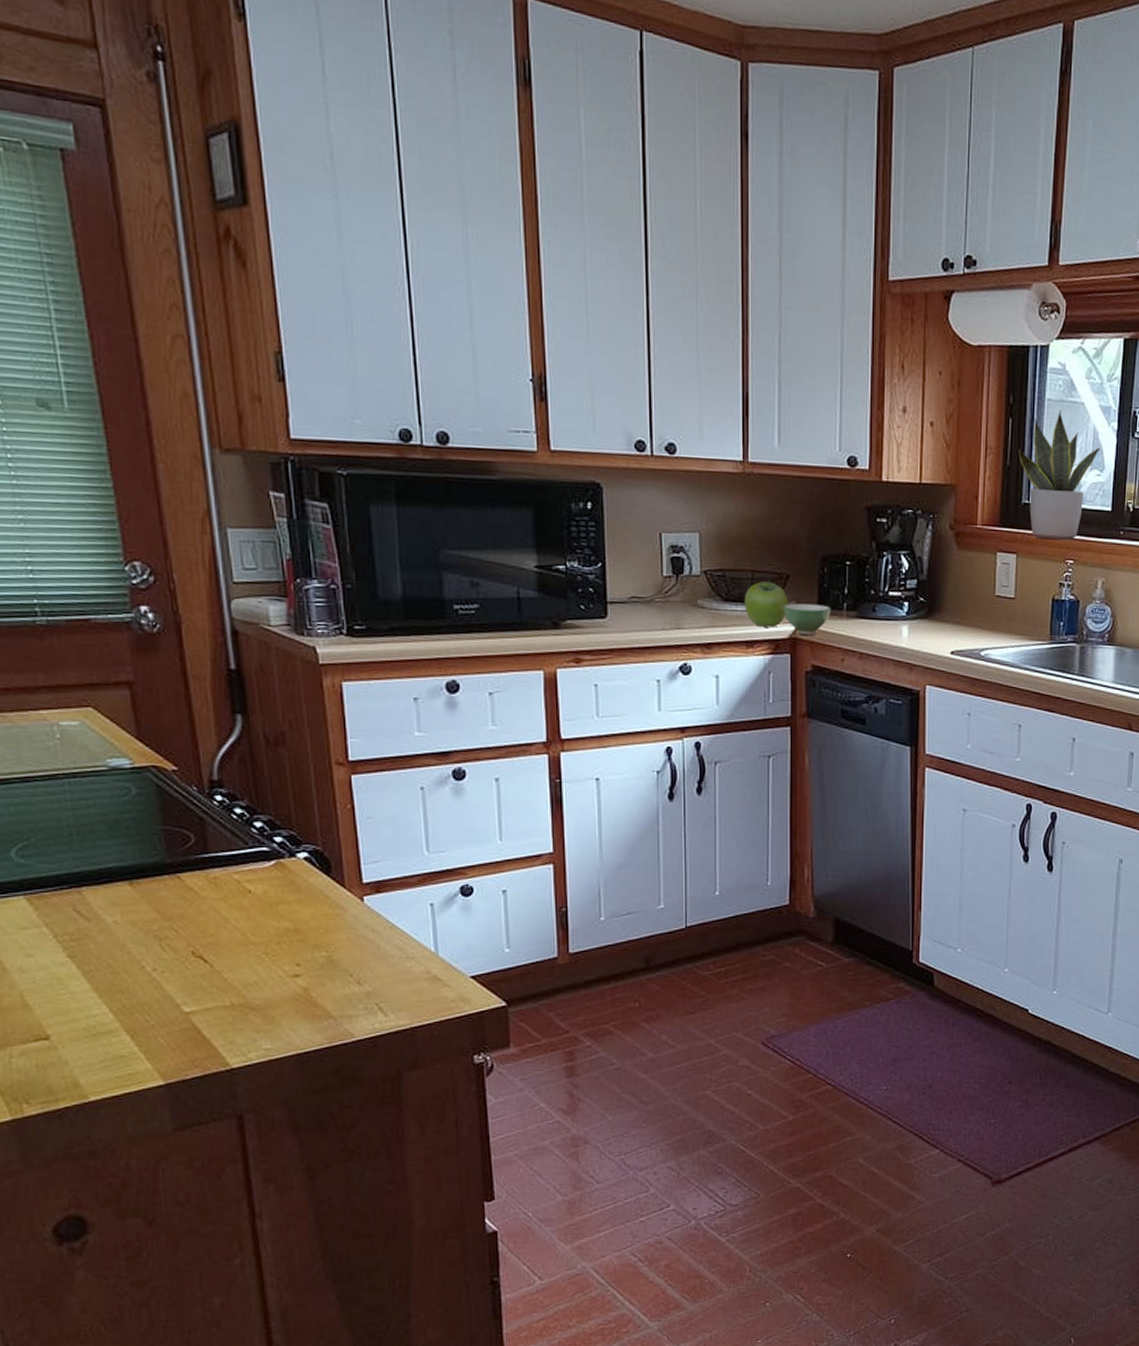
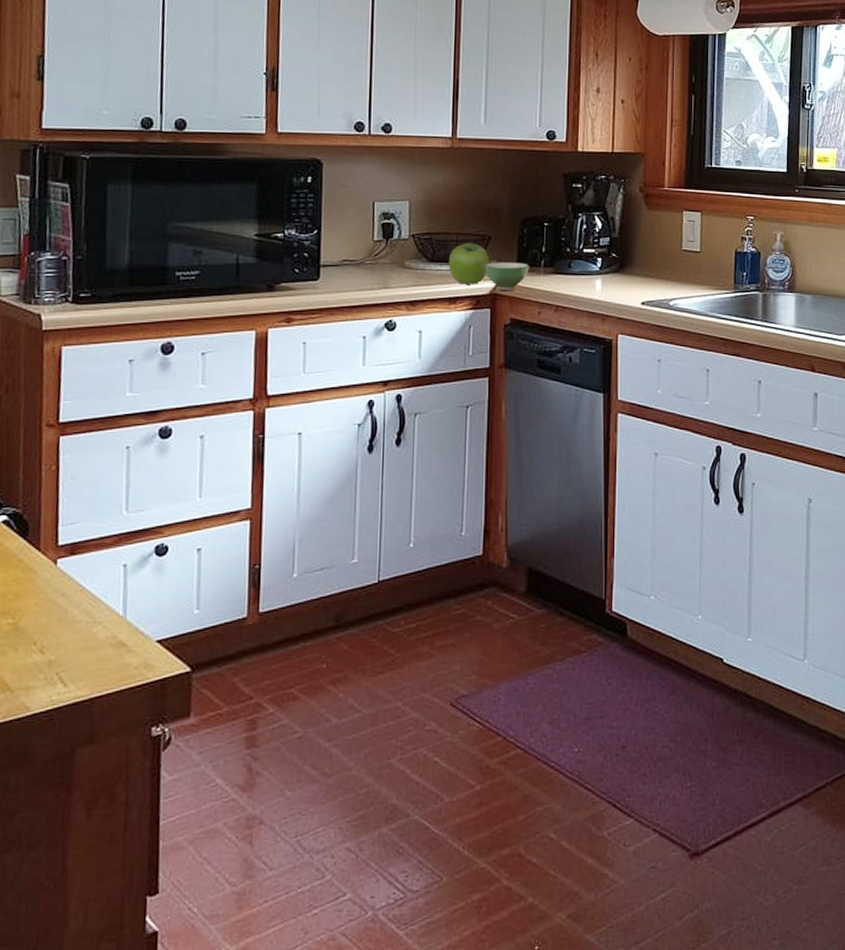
potted plant: present [1018,409,1102,541] -> none [701,86,776,199]

